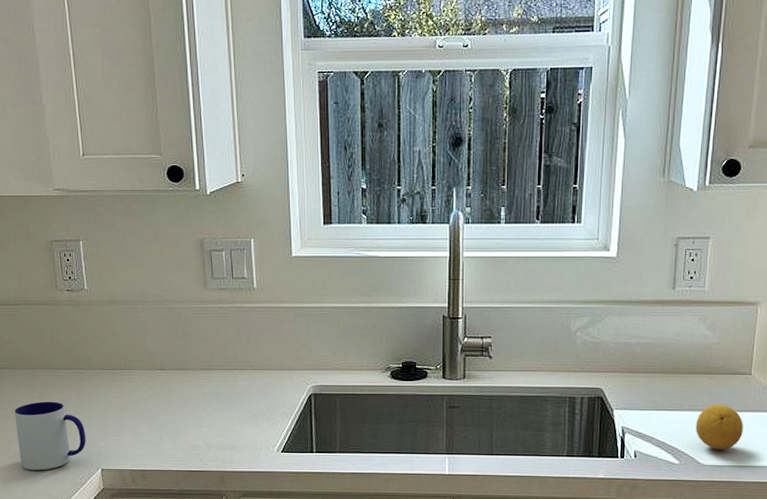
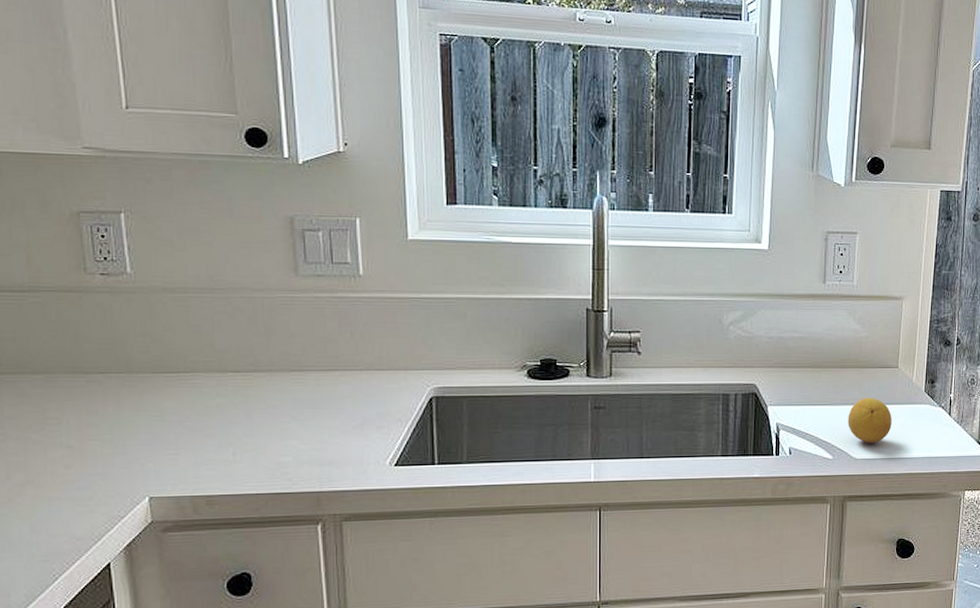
mug: present [14,401,86,471] -> none [18,414,127,505]

